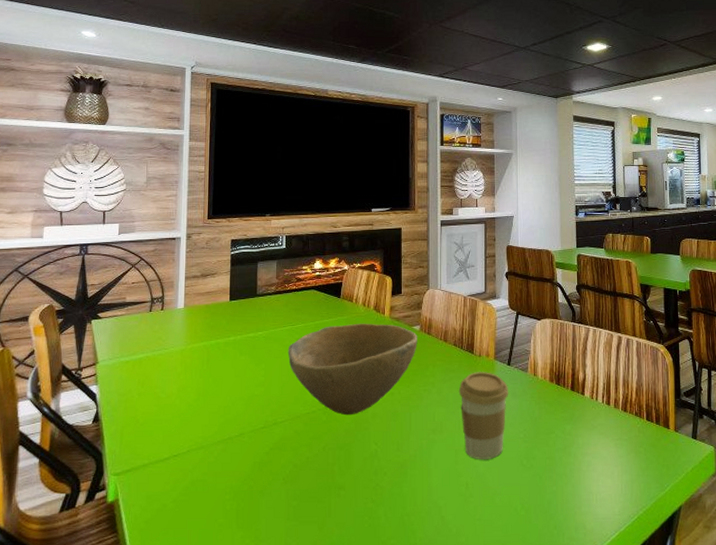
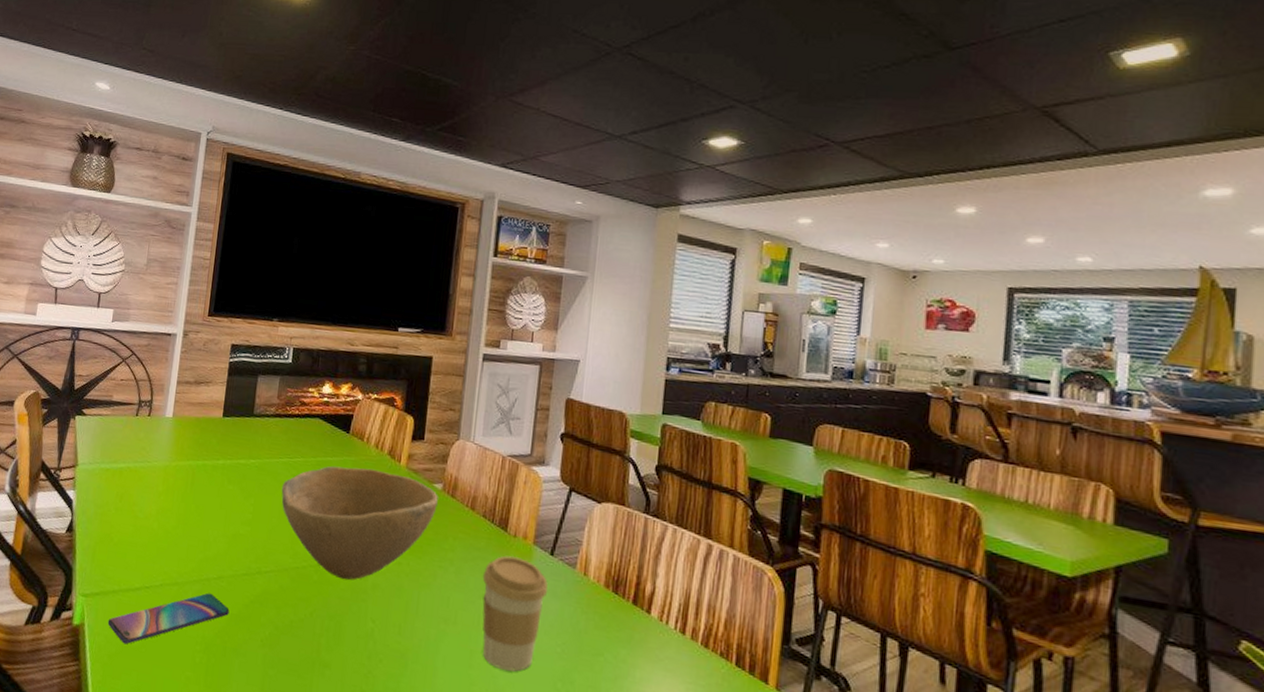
smartphone: none [141,449,253,509] -> present [107,592,230,645]

